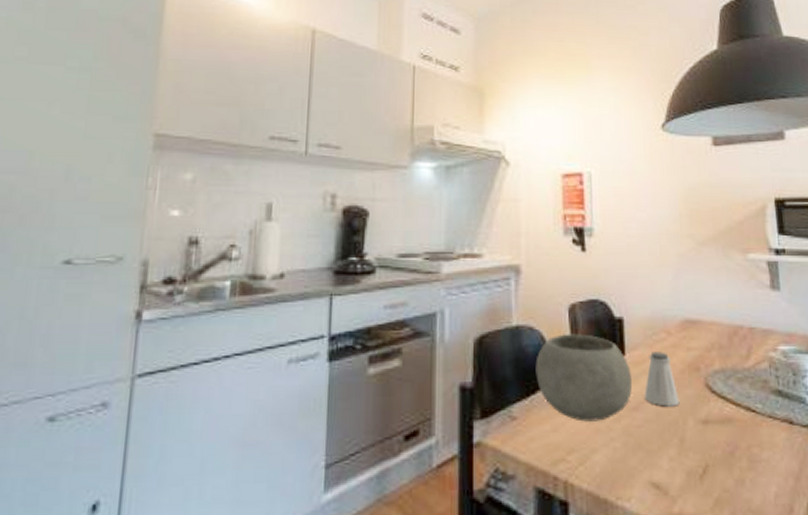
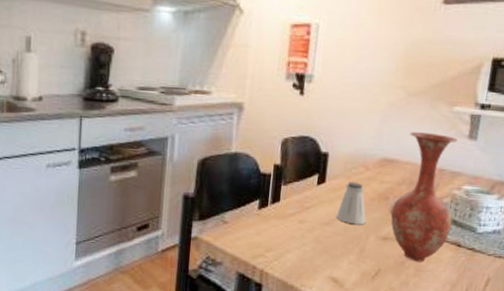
bowl: present [535,334,633,422] -> none [247,162,329,231]
vase: none [705,286,778,449] -> present [390,132,457,262]

